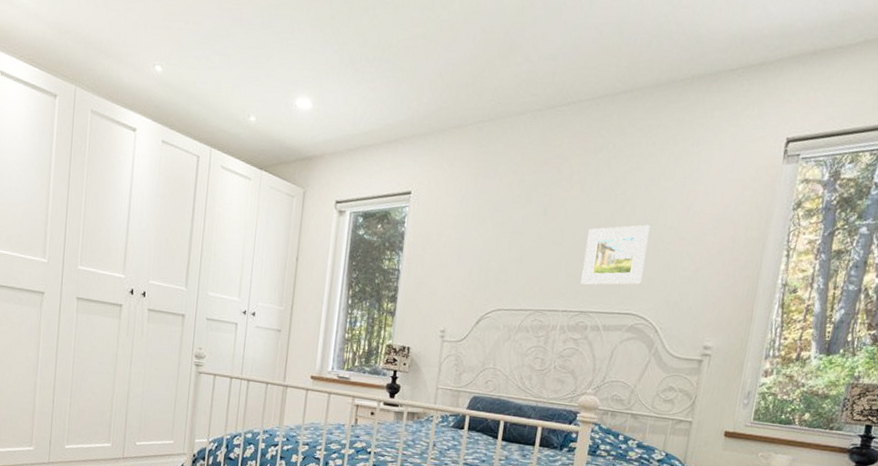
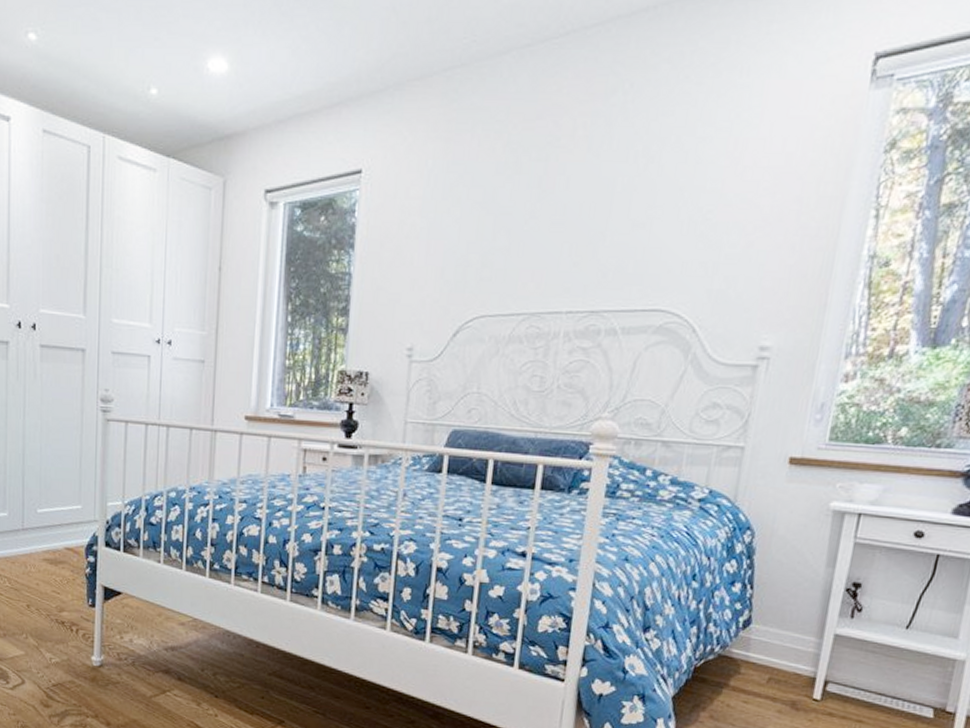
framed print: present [581,224,650,285] -> none [590,189,683,277]

